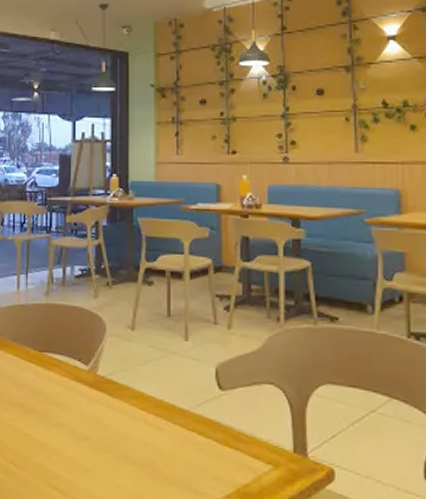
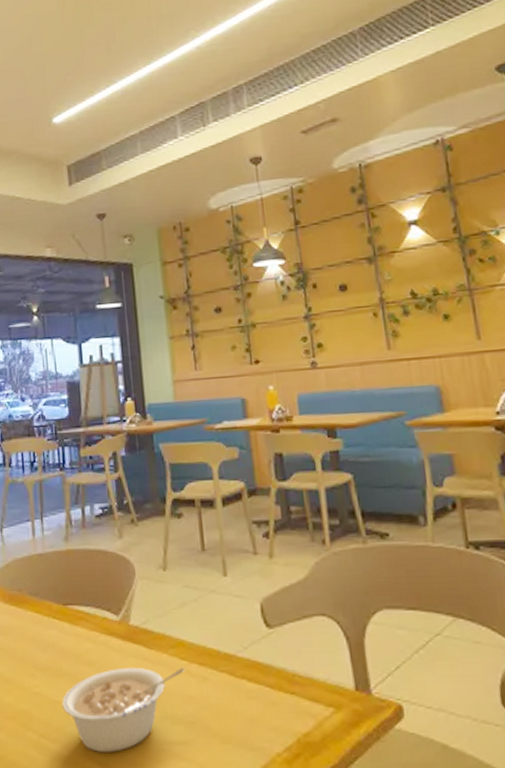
legume: none [31,411,142,483] -> present [62,667,184,752]

